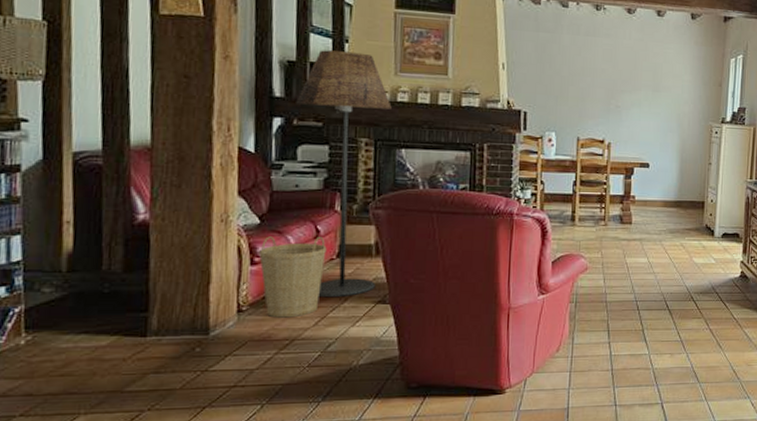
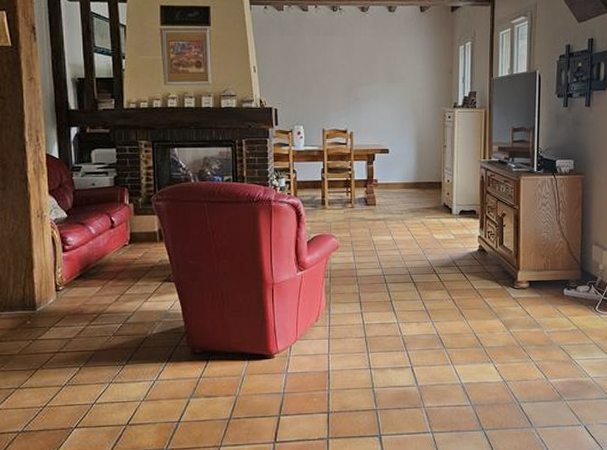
basket: present [259,236,327,318] -> none [69,226,121,296]
floor lamp: present [296,50,392,298] -> none [87,67,164,278]

